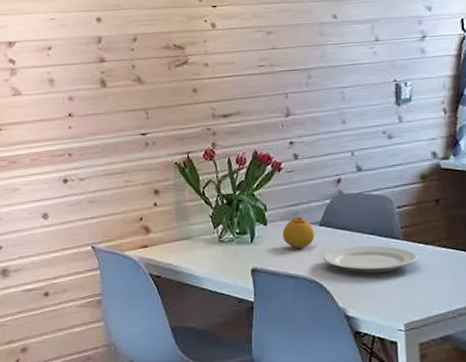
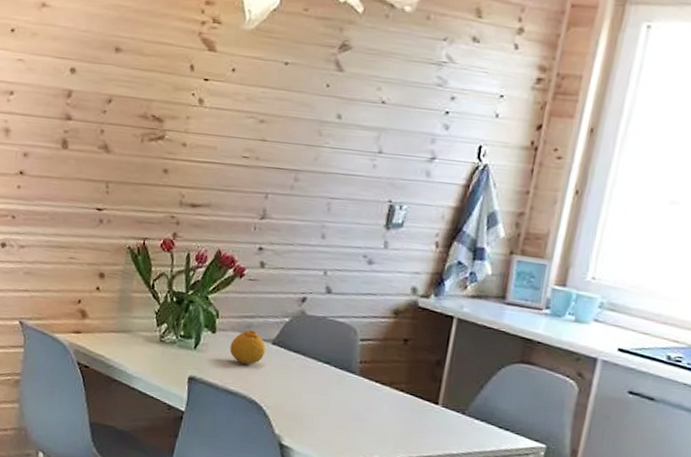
plate: present [322,245,418,273] -> none [268,371,371,407]

